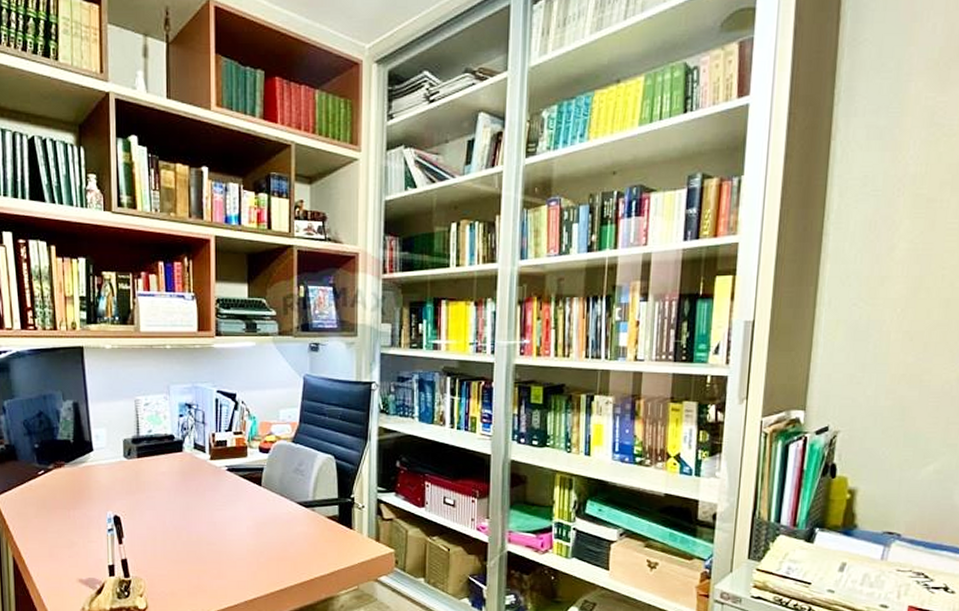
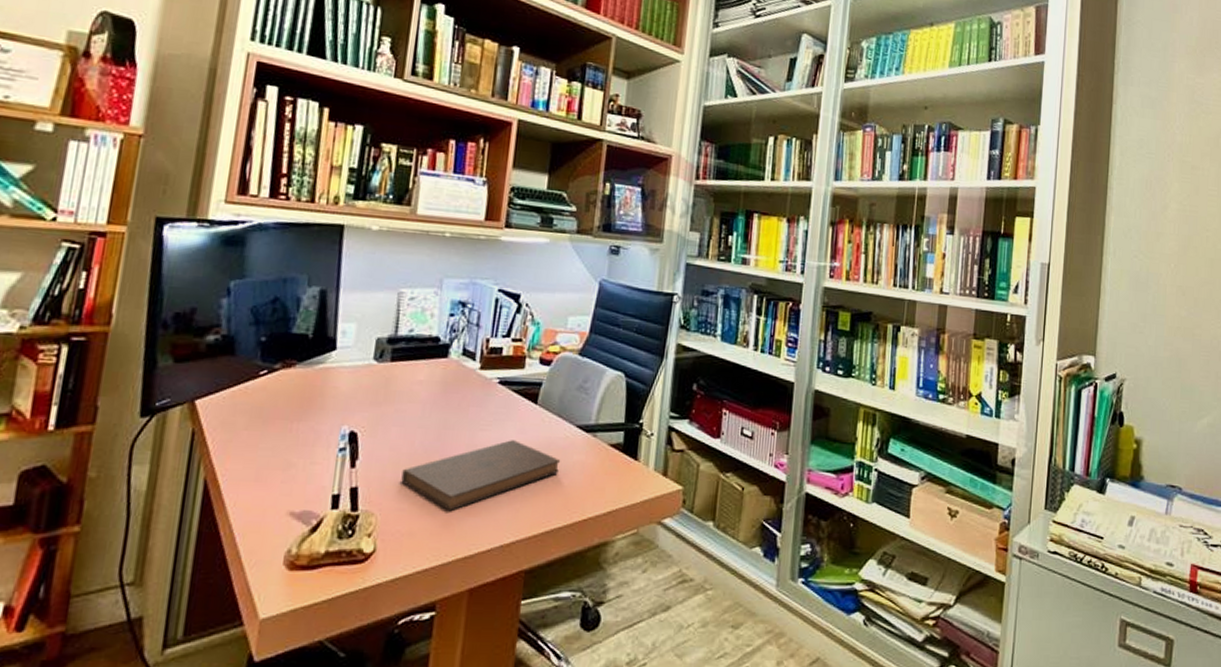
book: none [159,517,287,575] -> present [401,440,561,510]

